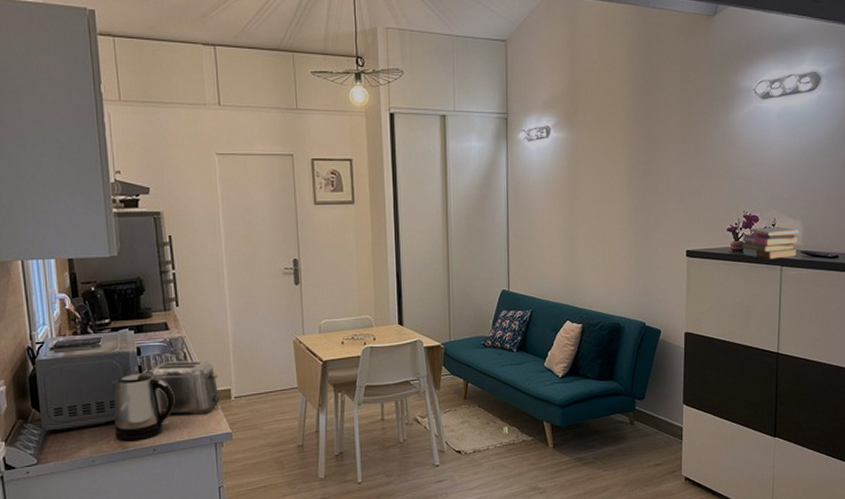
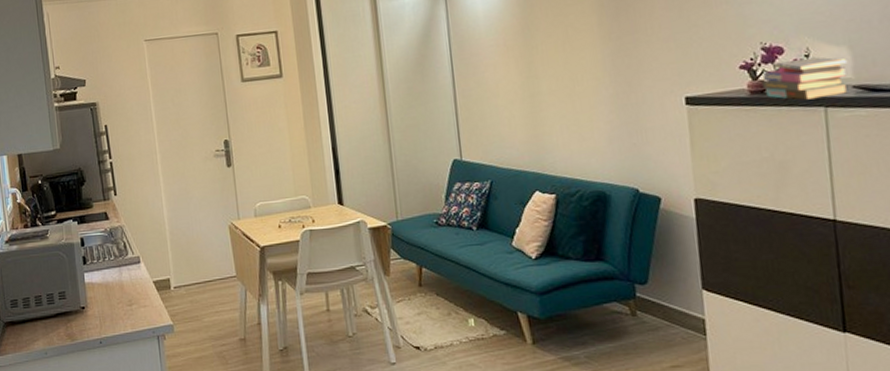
kettle: present [110,373,175,442] -> none [58,264,118,334]
toaster: present [150,360,220,415] -> none [93,249,160,306]

